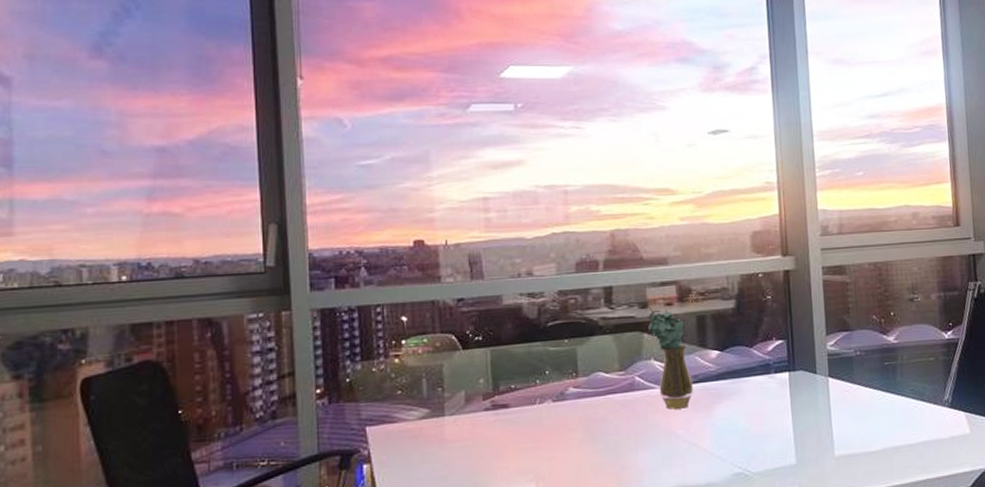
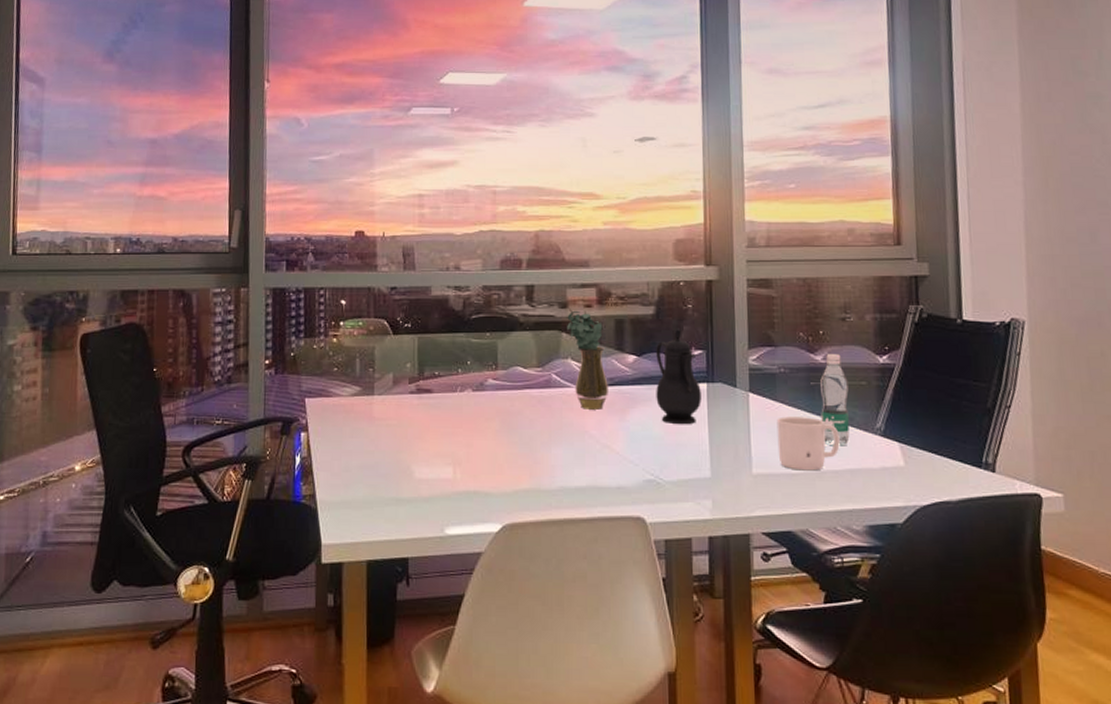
coffeepot: none [738,319,784,415] -> present [656,327,701,424]
mug: none [855,396,913,448] -> present [776,416,840,471]
bottle: none [893,333,921,422] -> present [820,354,850,446]

